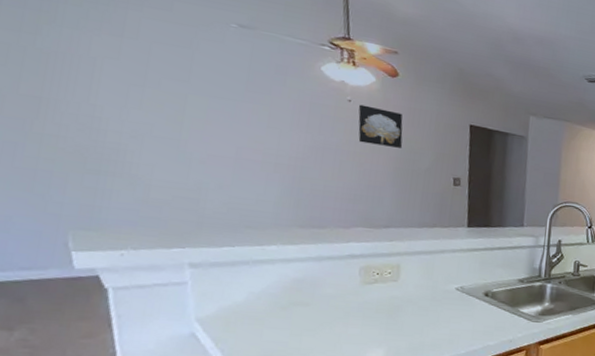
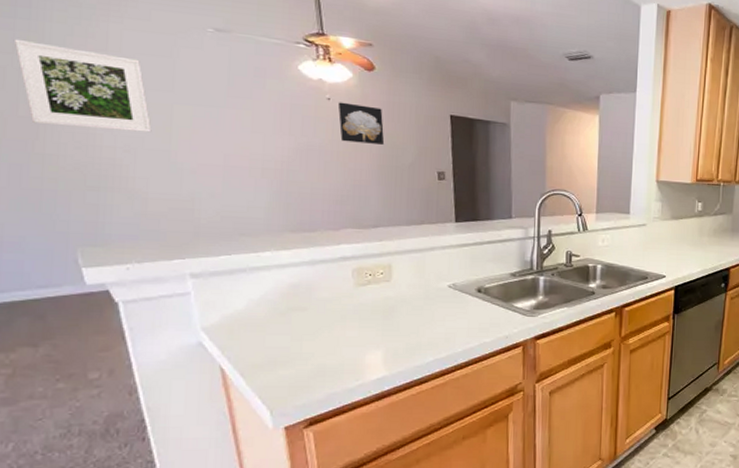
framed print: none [22,17,163,121] -> present [13,38,152,133]

